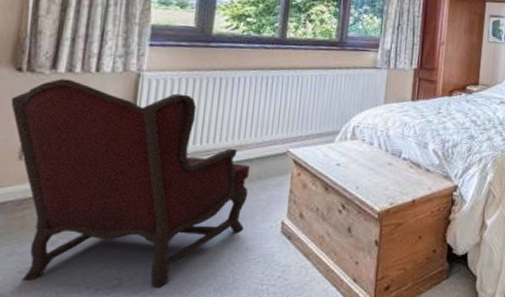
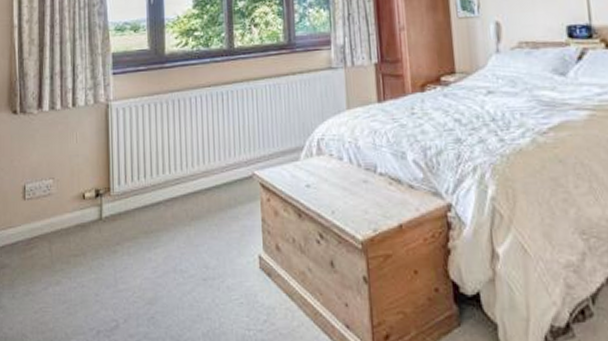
armchair: present [11,79,250,287] -> none [12,117,222,330]

